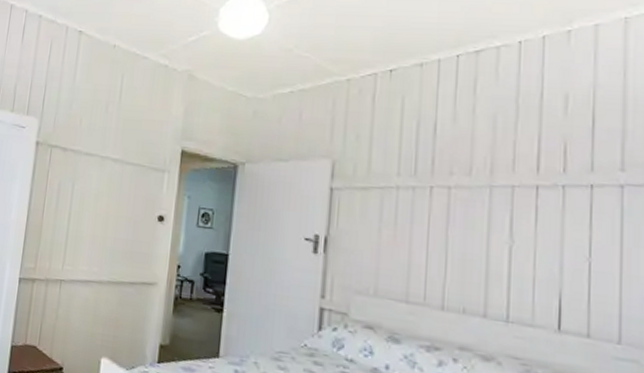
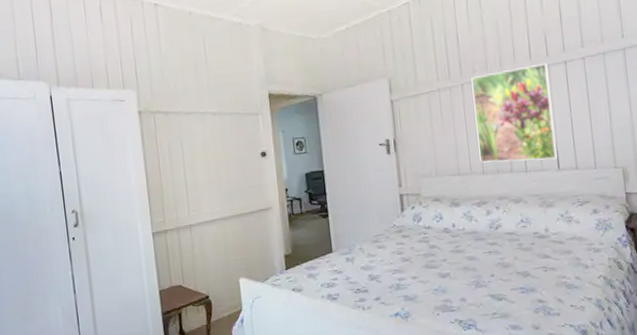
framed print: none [440,180,564,316] -> present [471,63,557,163]

